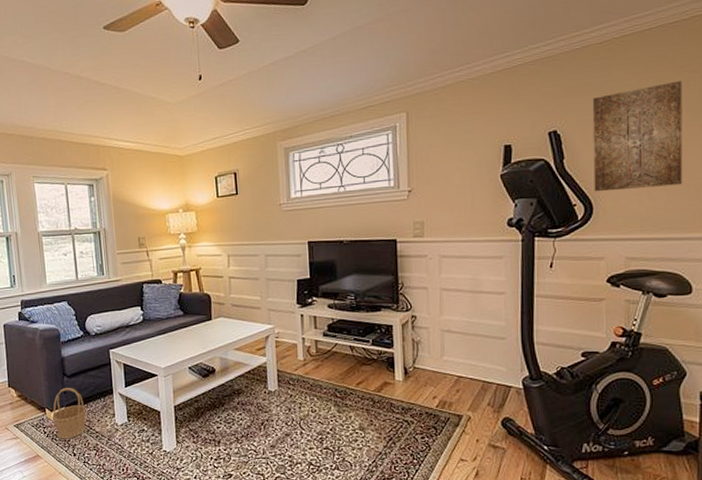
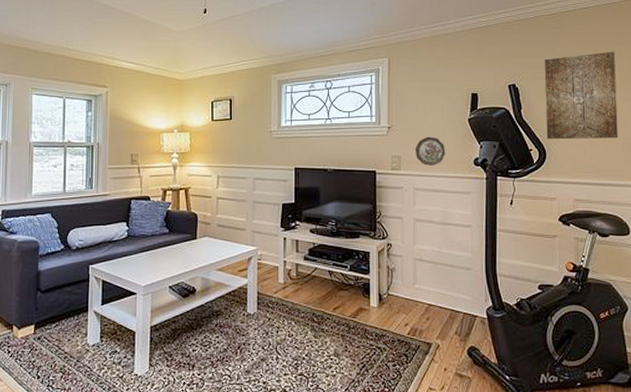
basket: present [52,388,87,439] -> none [19,304,58,360]
decorative plate: none [440,198,475,231] -> present [415,136,446,167]

